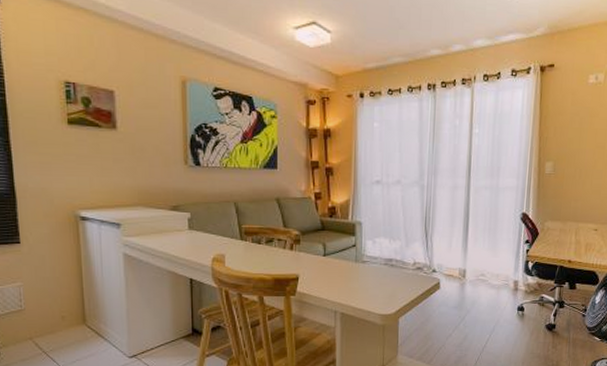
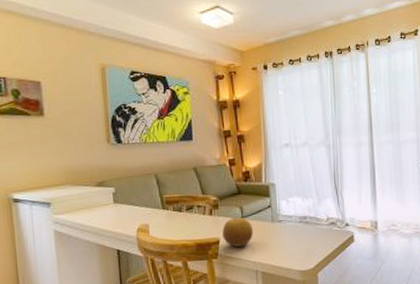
fruit: none [303,254,336,285] -> present [222,217,254,247]

